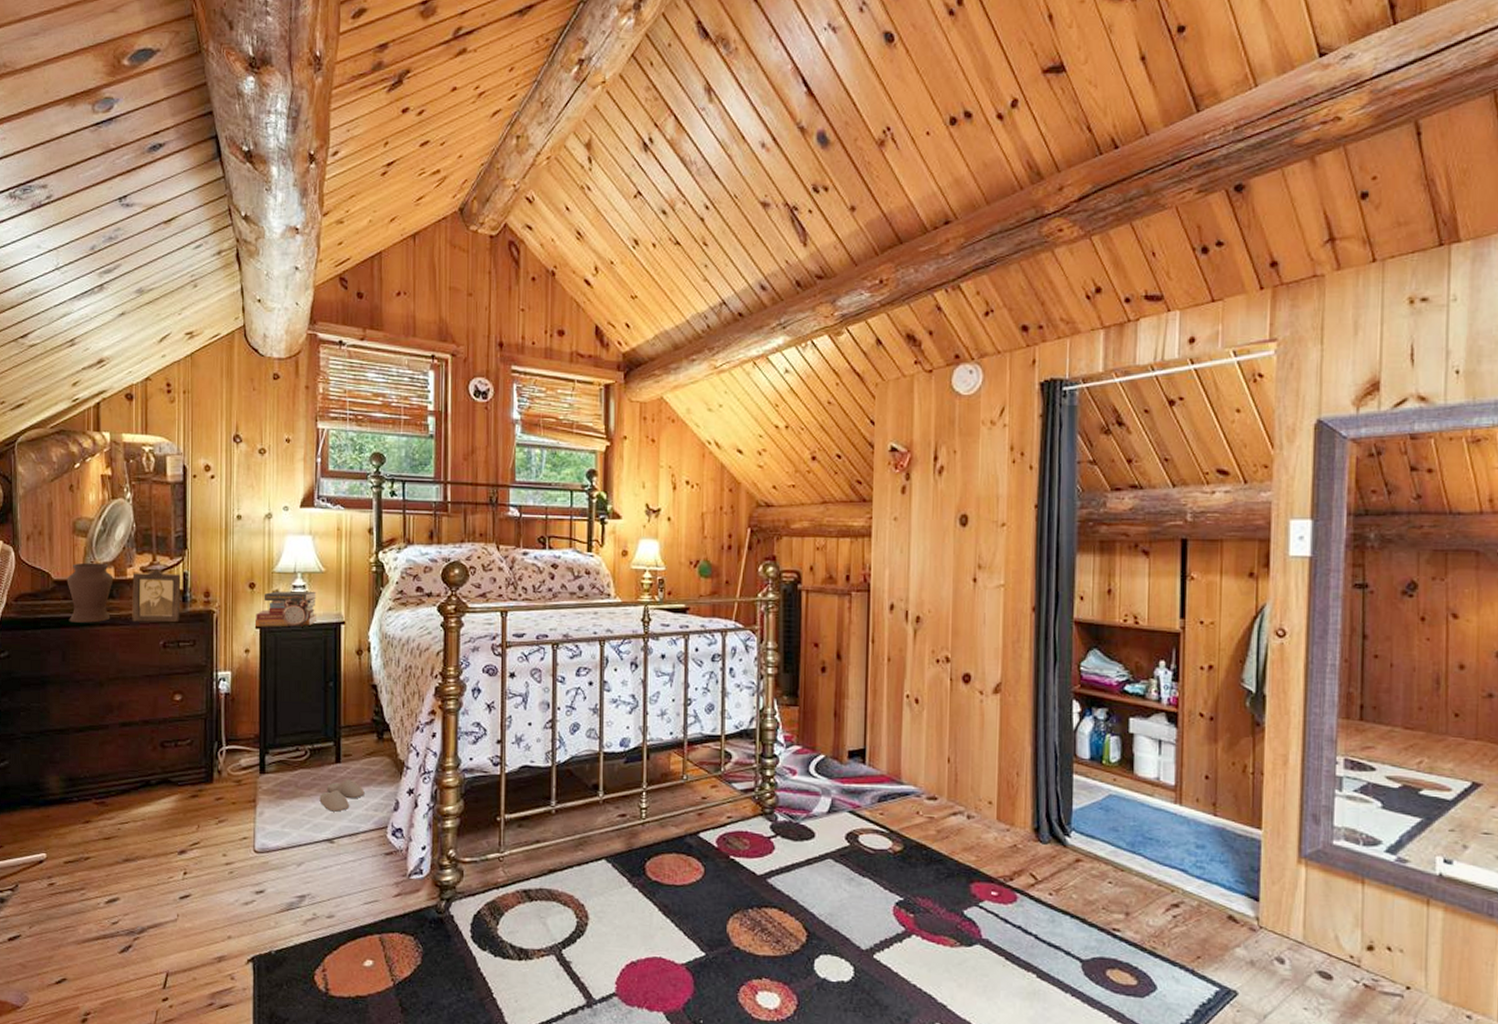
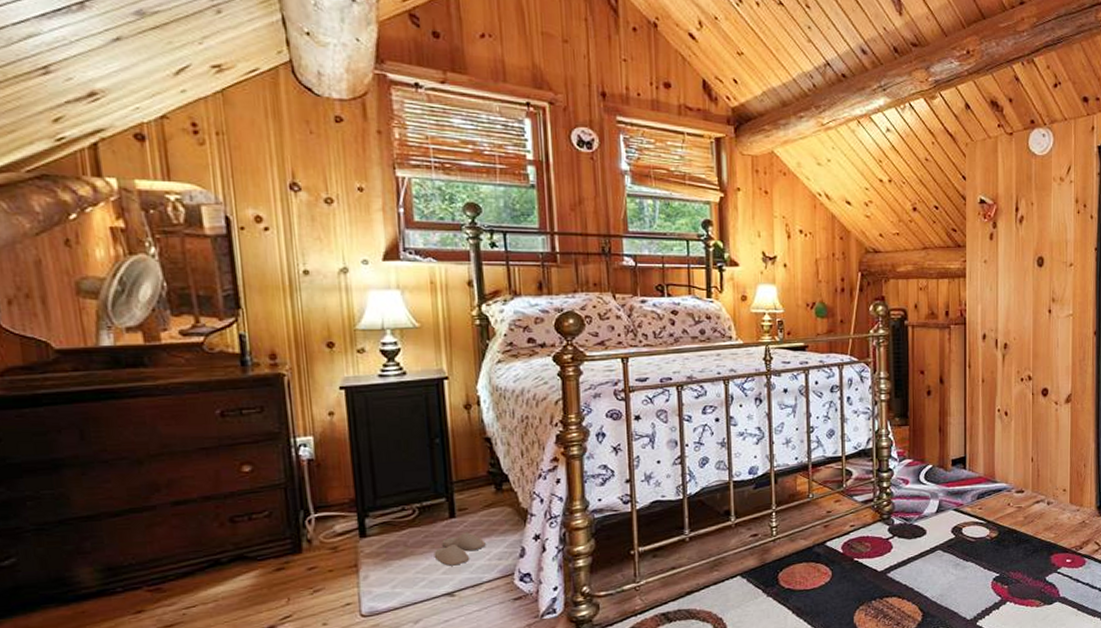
decorative vase: present [67,562,114,623] -> none [74,327,144,397]
photo frame: present [132,568,182,623] -> none [168,331,242,391]
books: present [254,591,317,627] -> none [337,348,415,388]
alarm clock: present [281,596,310,628] -> none [370,353,405,387]

